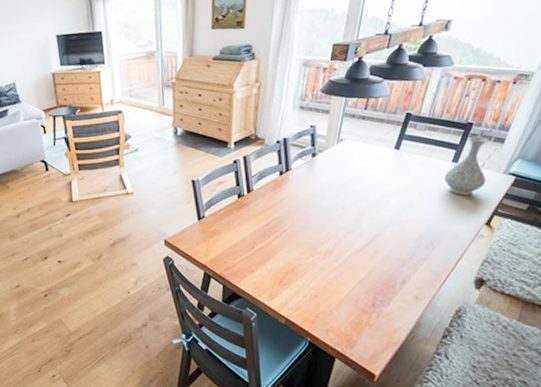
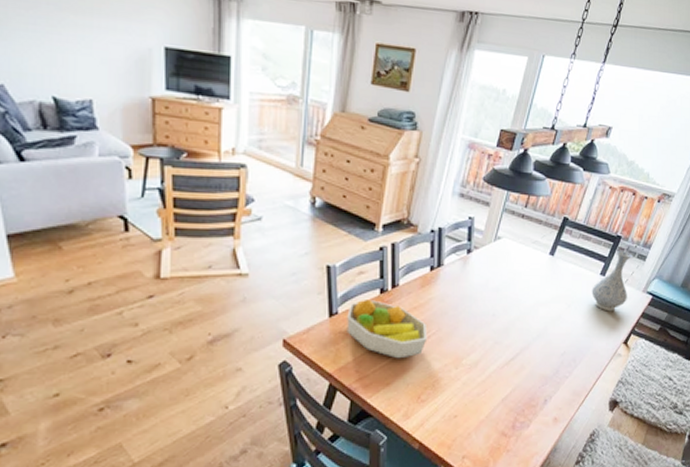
fruit bowl: none [212,204,284,251] -> present [347,300,428,359]

